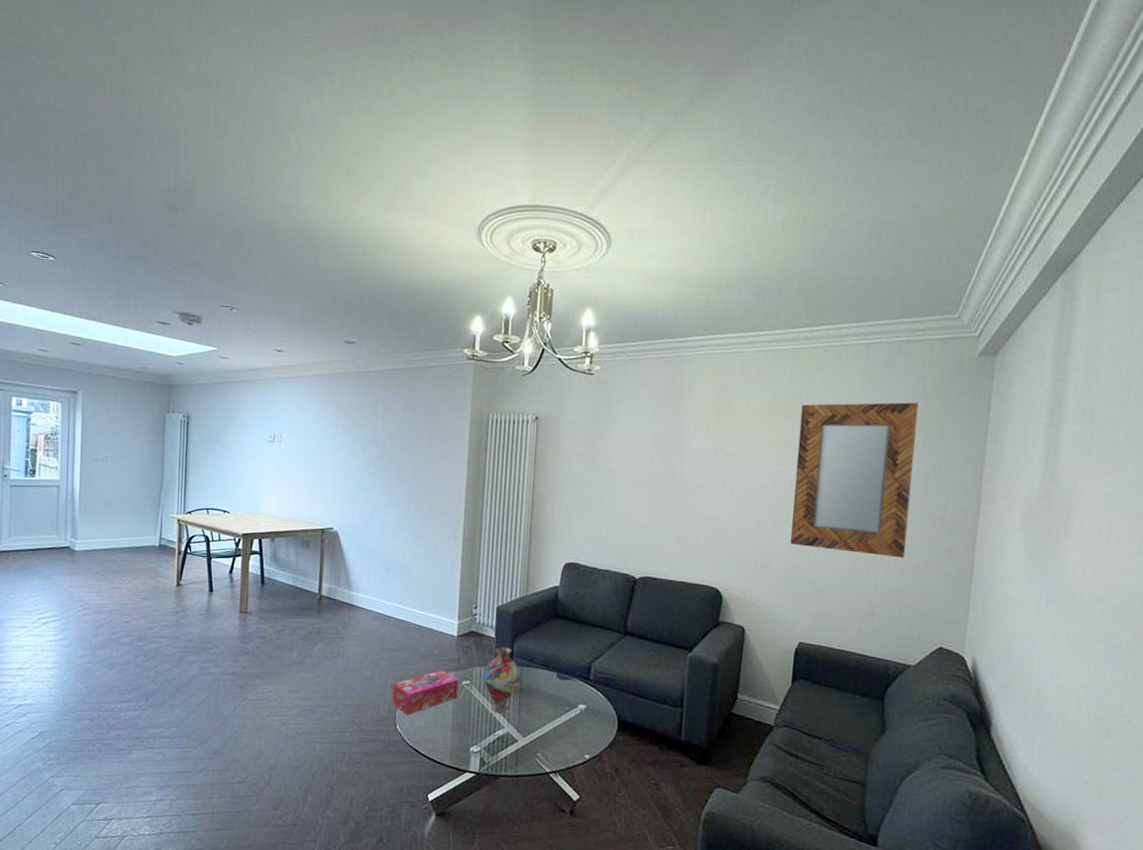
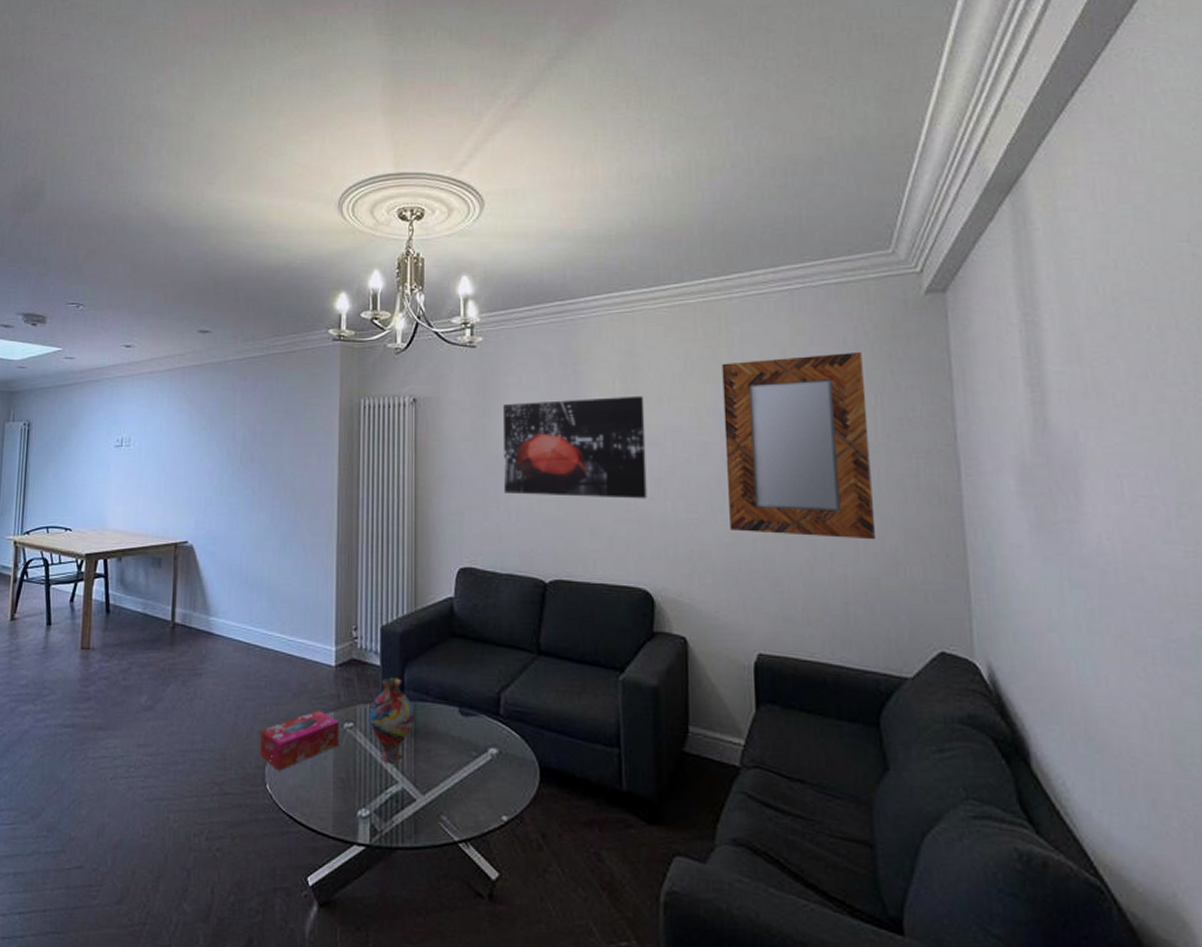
wall art: none [608,426,733,515] -> present [502,395,647,499]

